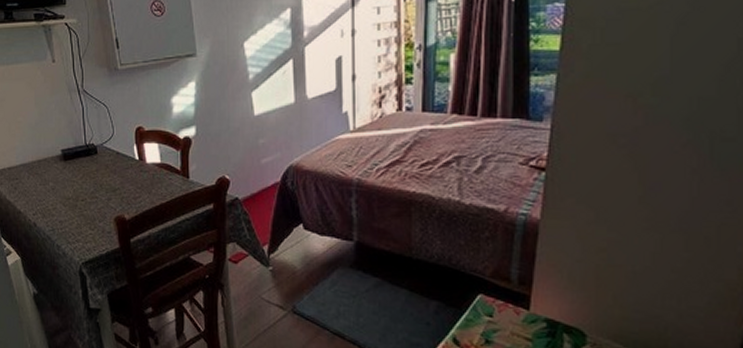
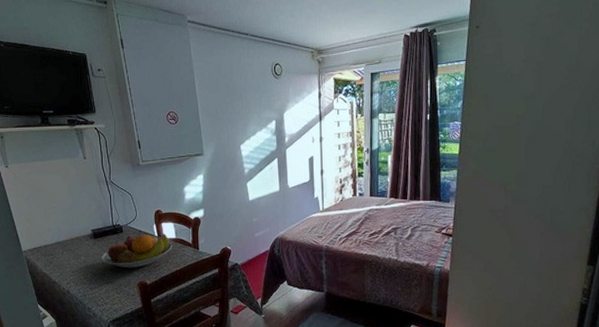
fruit bowl: none [71,156,157,199] -> present [100,233,172,268]

